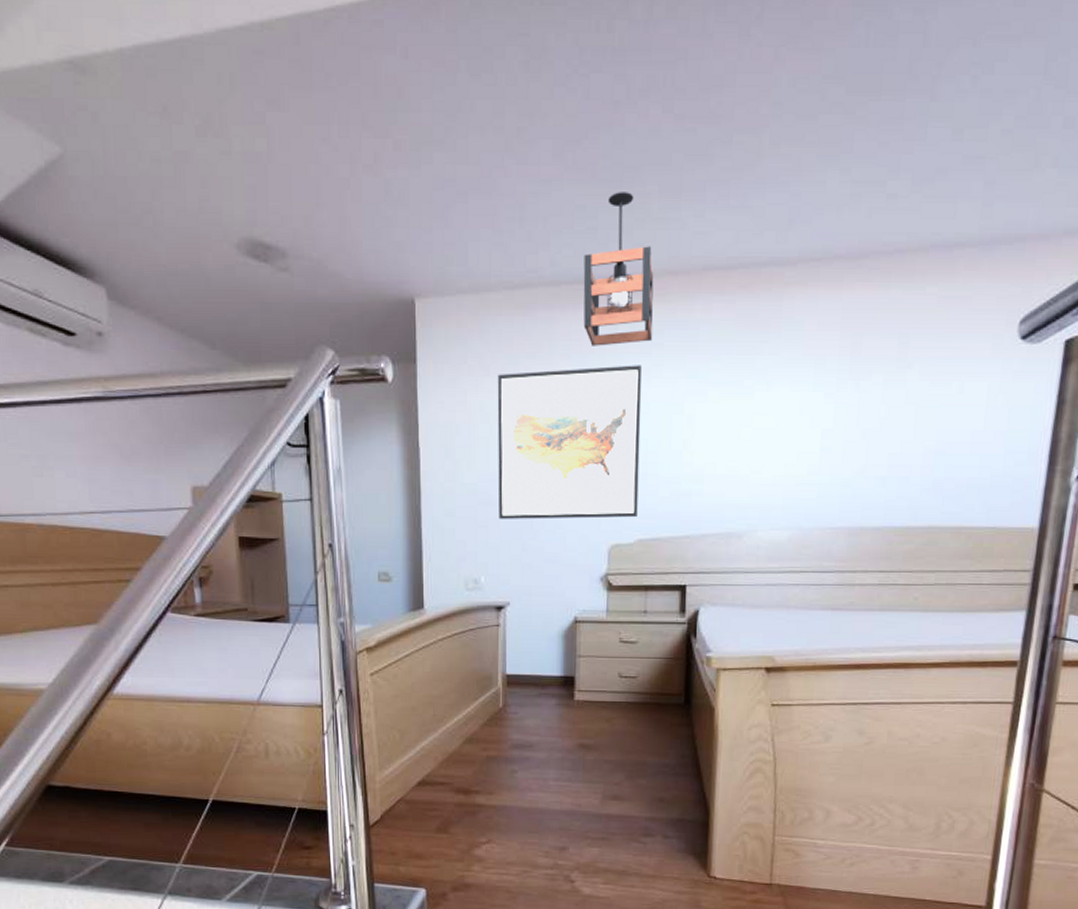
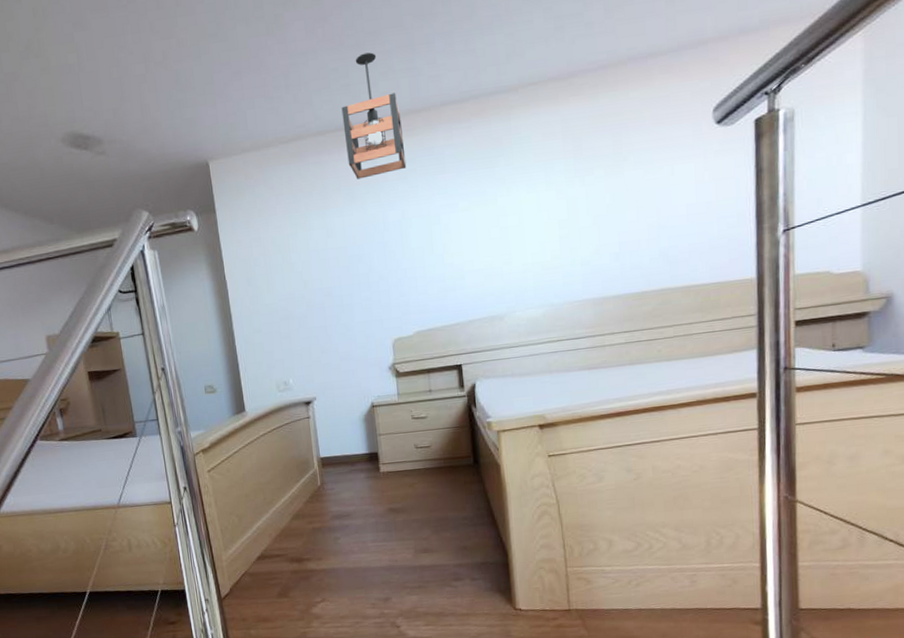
wall art: present [497,365,642,519] -> none [283,189,413,330]

